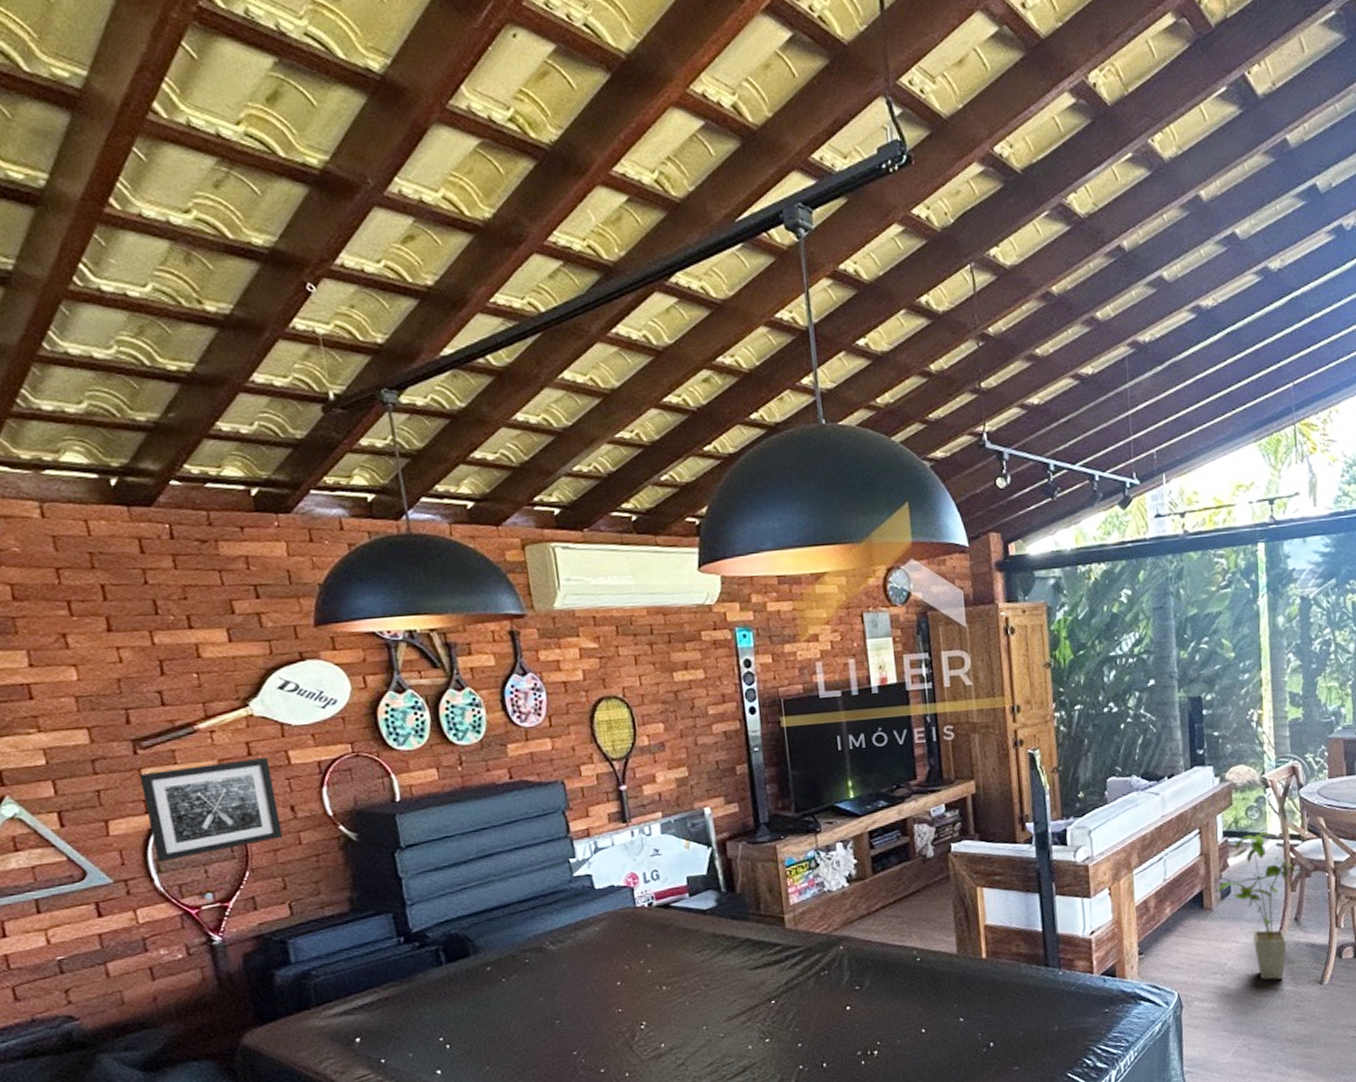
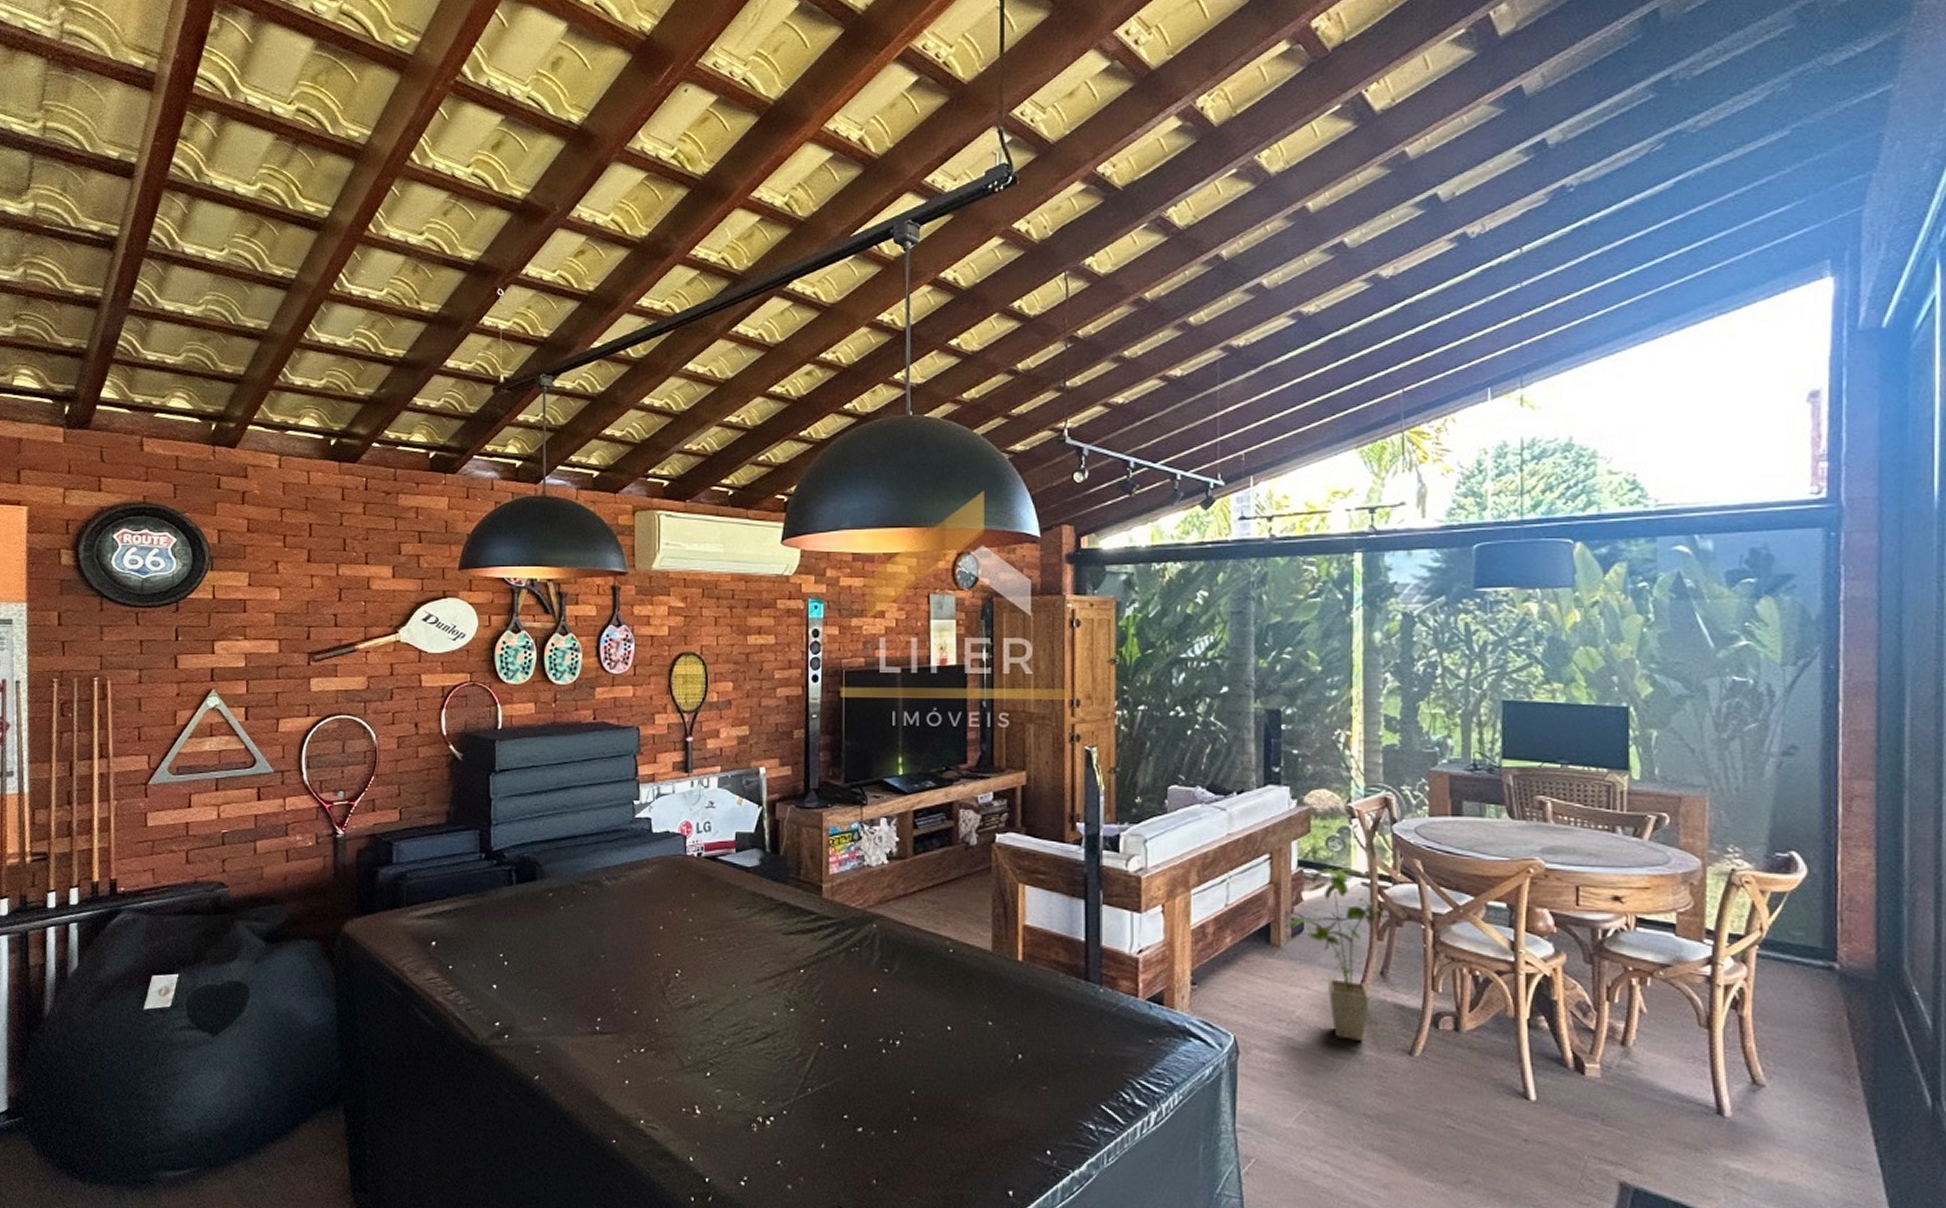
wall art: present [139,757,283,862] -> none [308,678,406,759]

